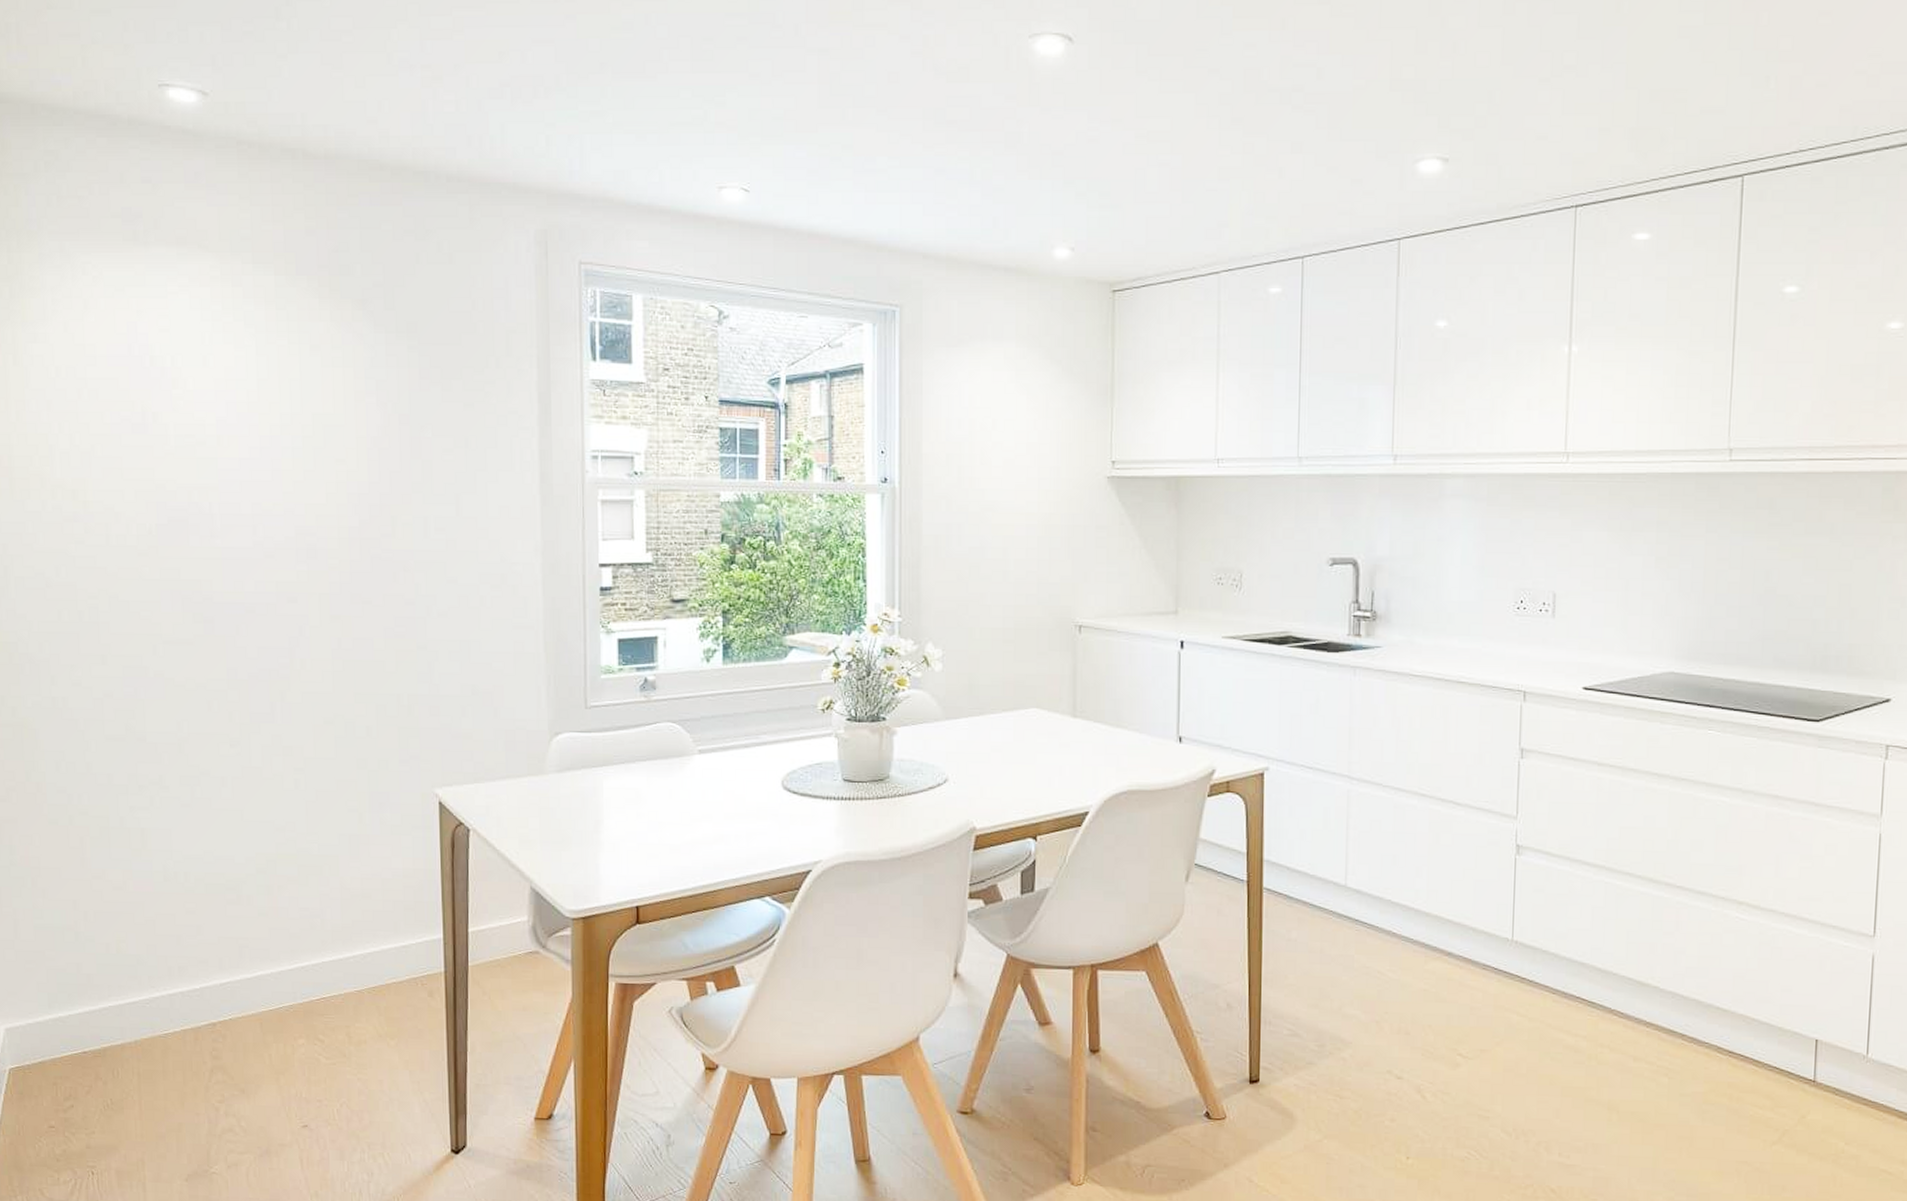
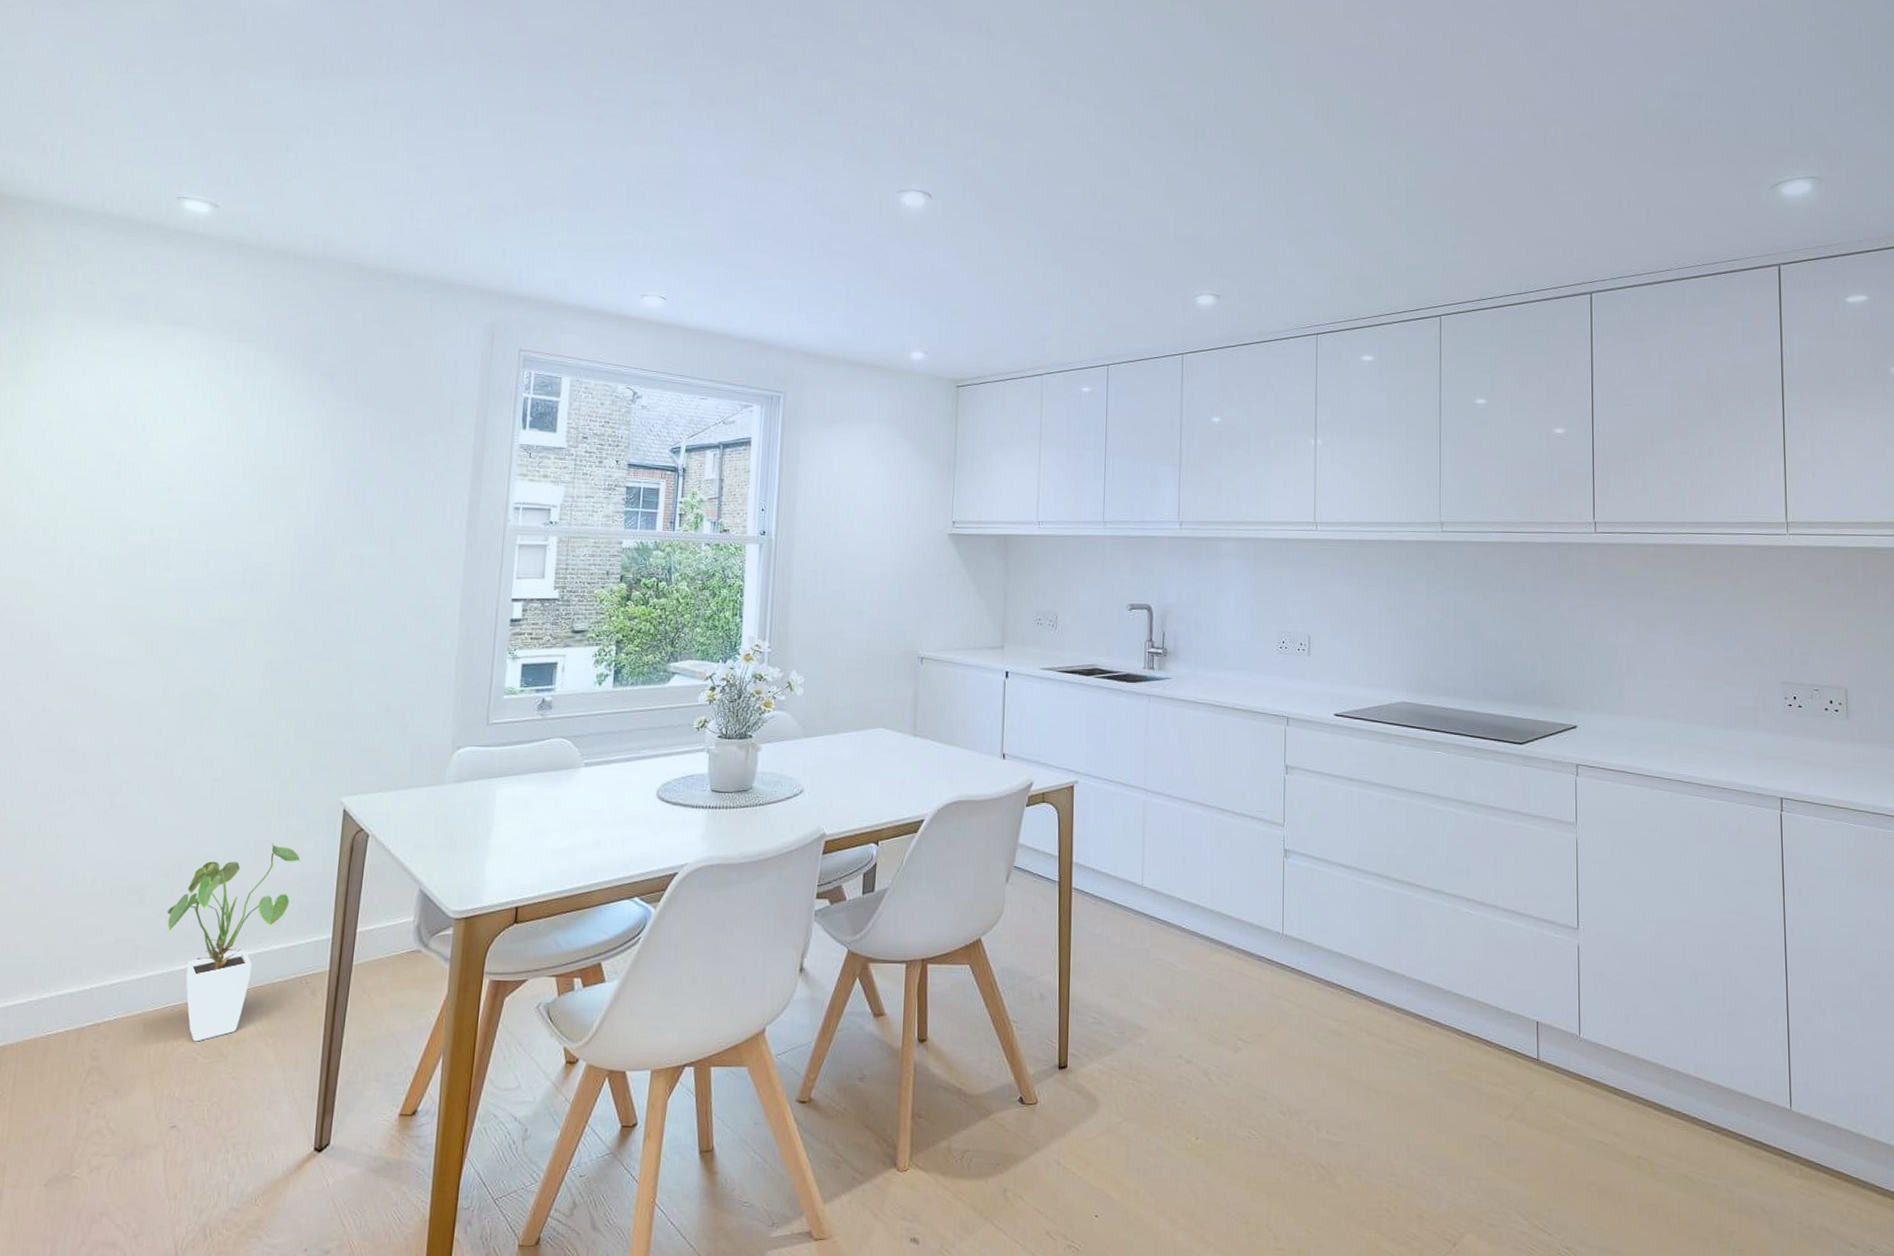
house plant: none [267,837,401,1043] -> present [166,842,301,1042]

